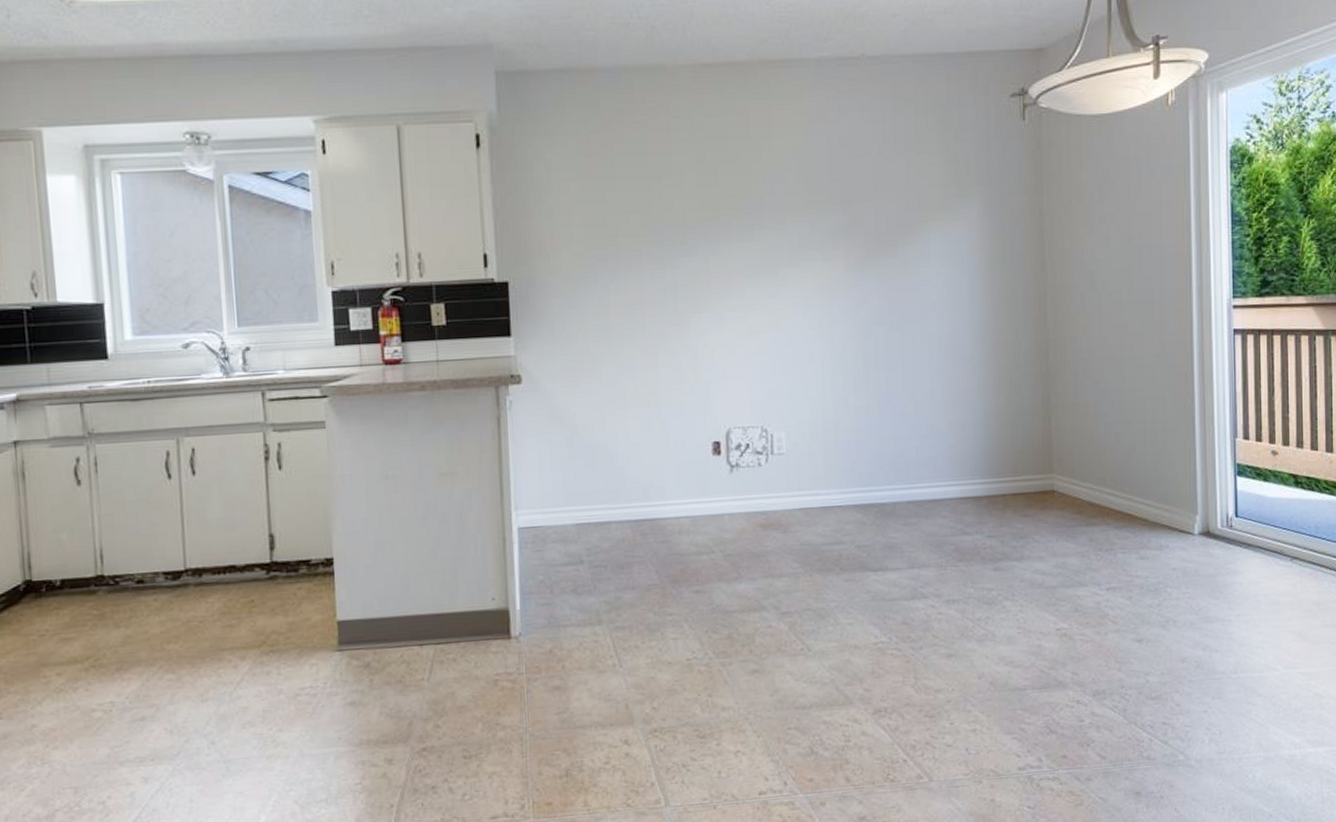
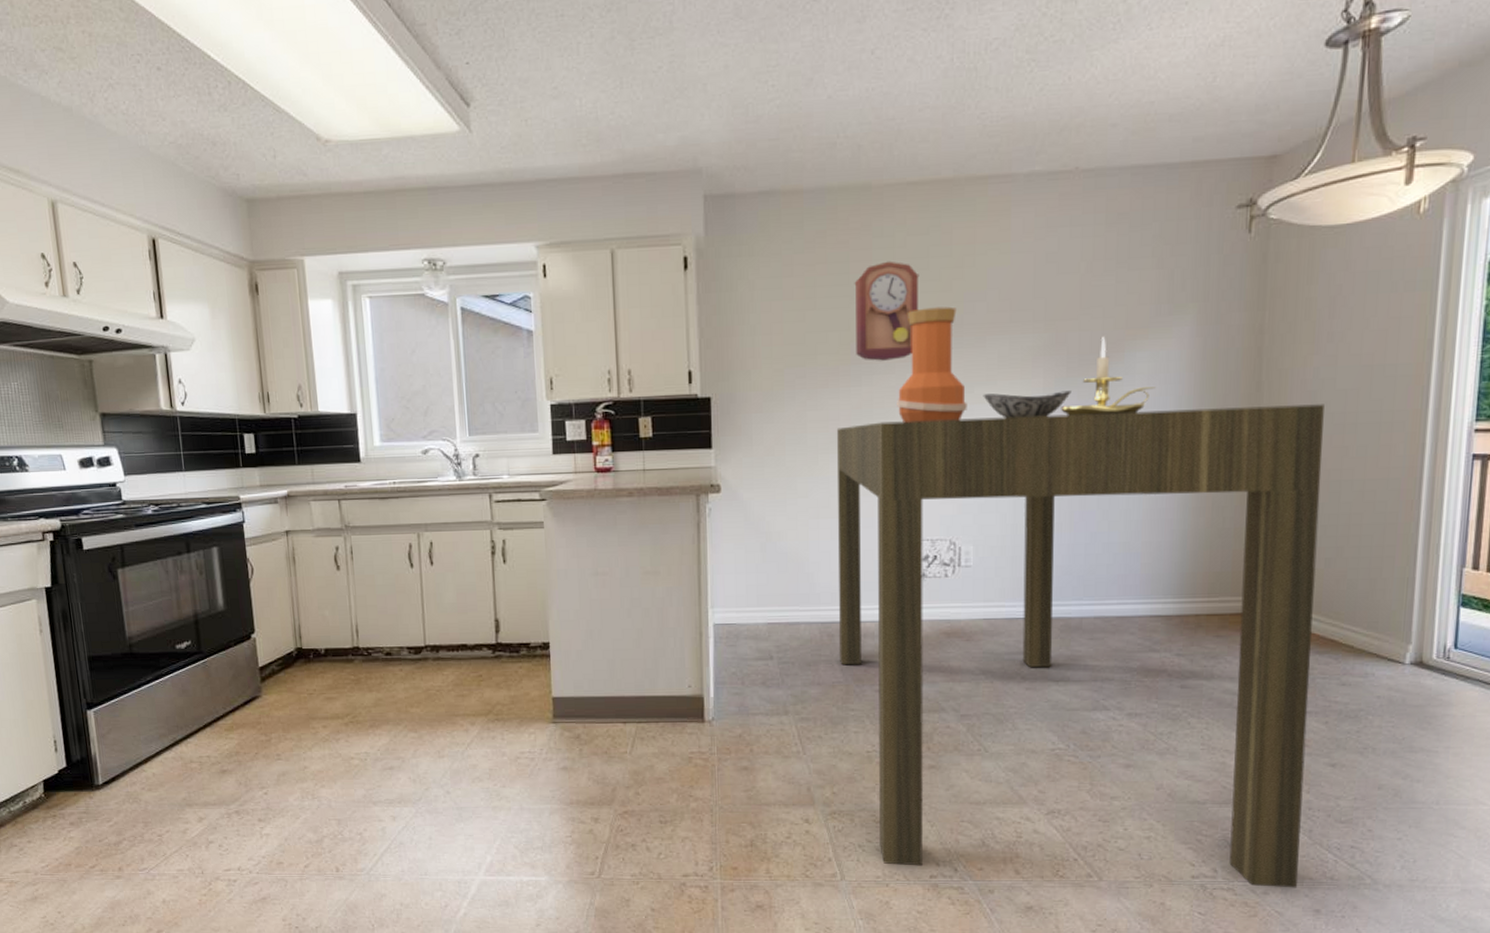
dining table: none [642,283,1118,783] -> present [836,404,1324,888]
pendulum clock: none [653,141,718,243] -> present [854,261,919,361]
vase: none [701,188,772,306] -> present [897,306,967,423]
decorative bowl: none [786,272,871,301] -> present [983,390,1071,418]
candle holder: none [861,218,950,297] -> present [1060,336,1156,416]

